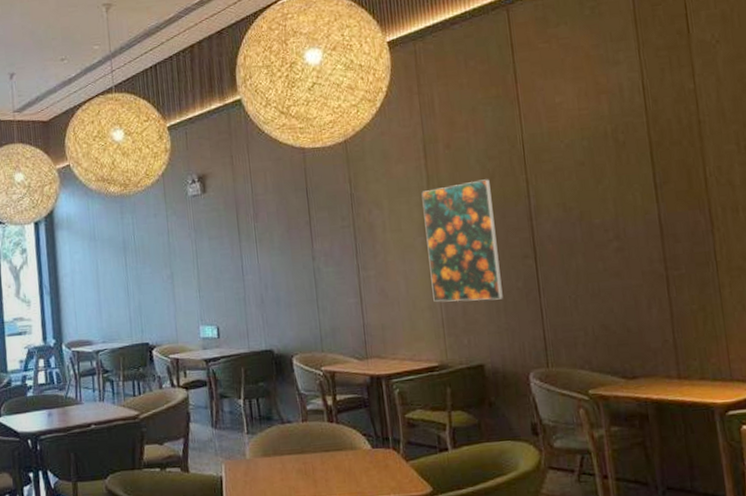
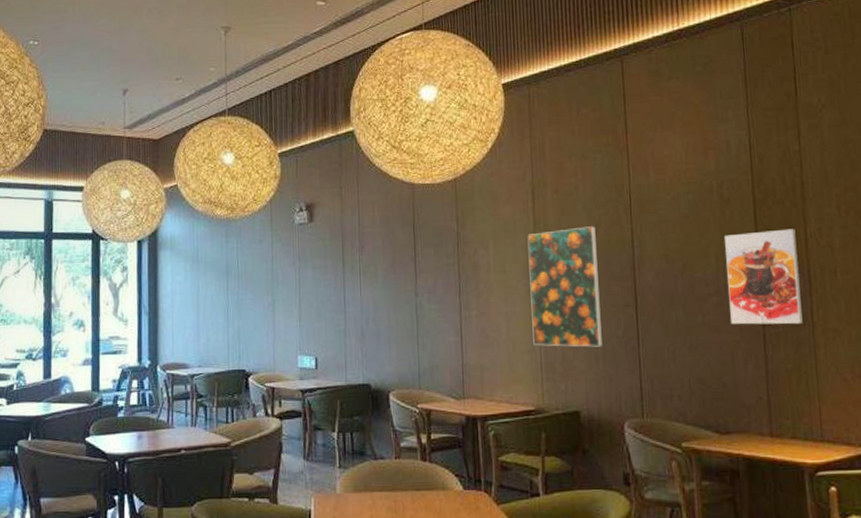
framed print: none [622,168,706,269] -> present [725,228,803,325]

